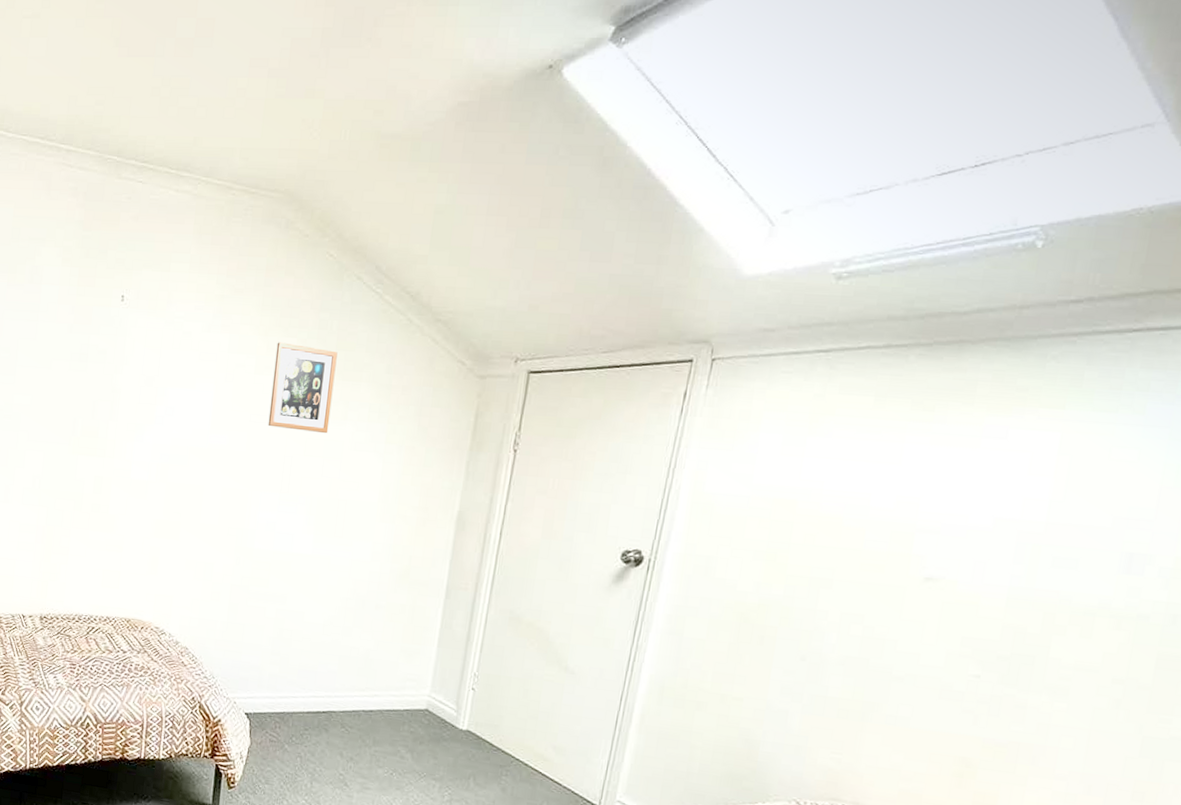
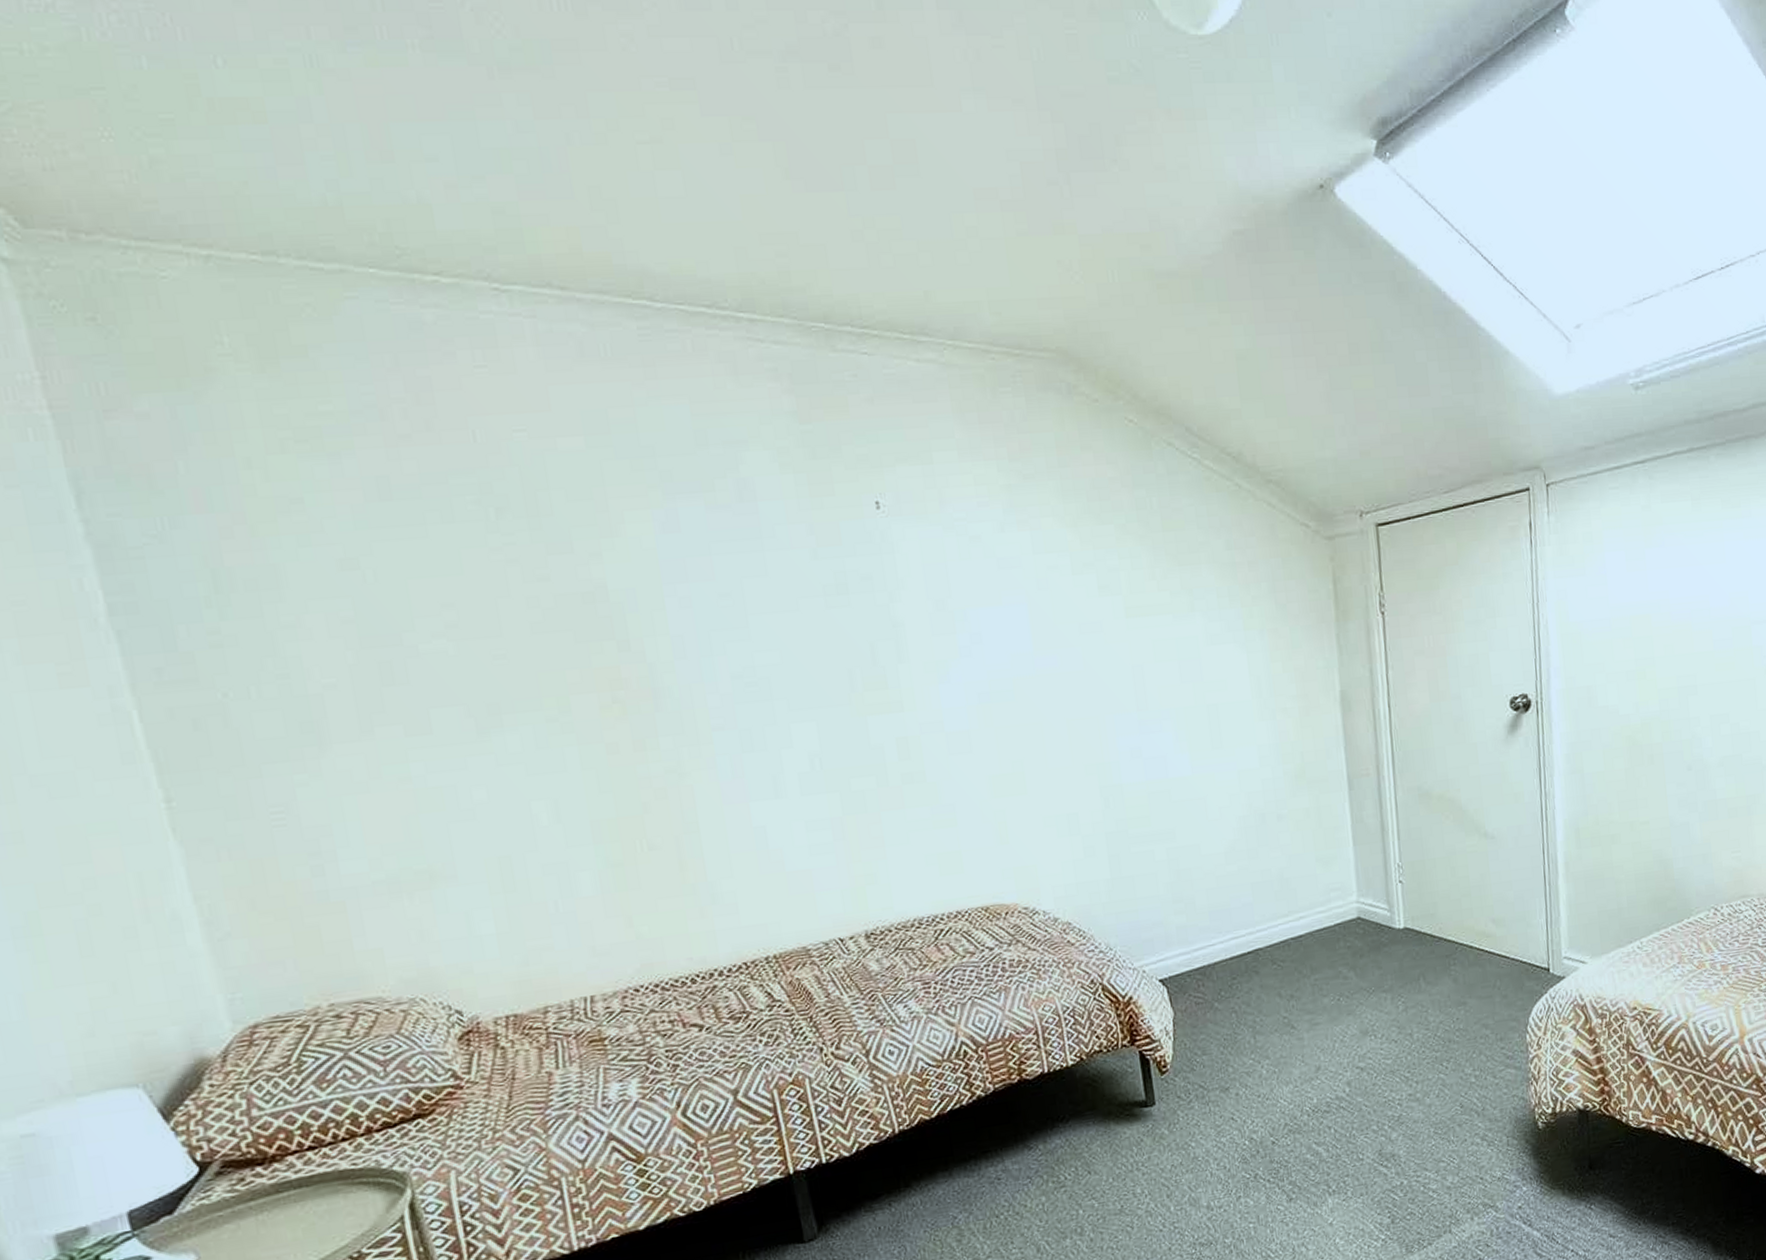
picture frame: present [268,342,338,434] -> none [1091,531,1177,635]

